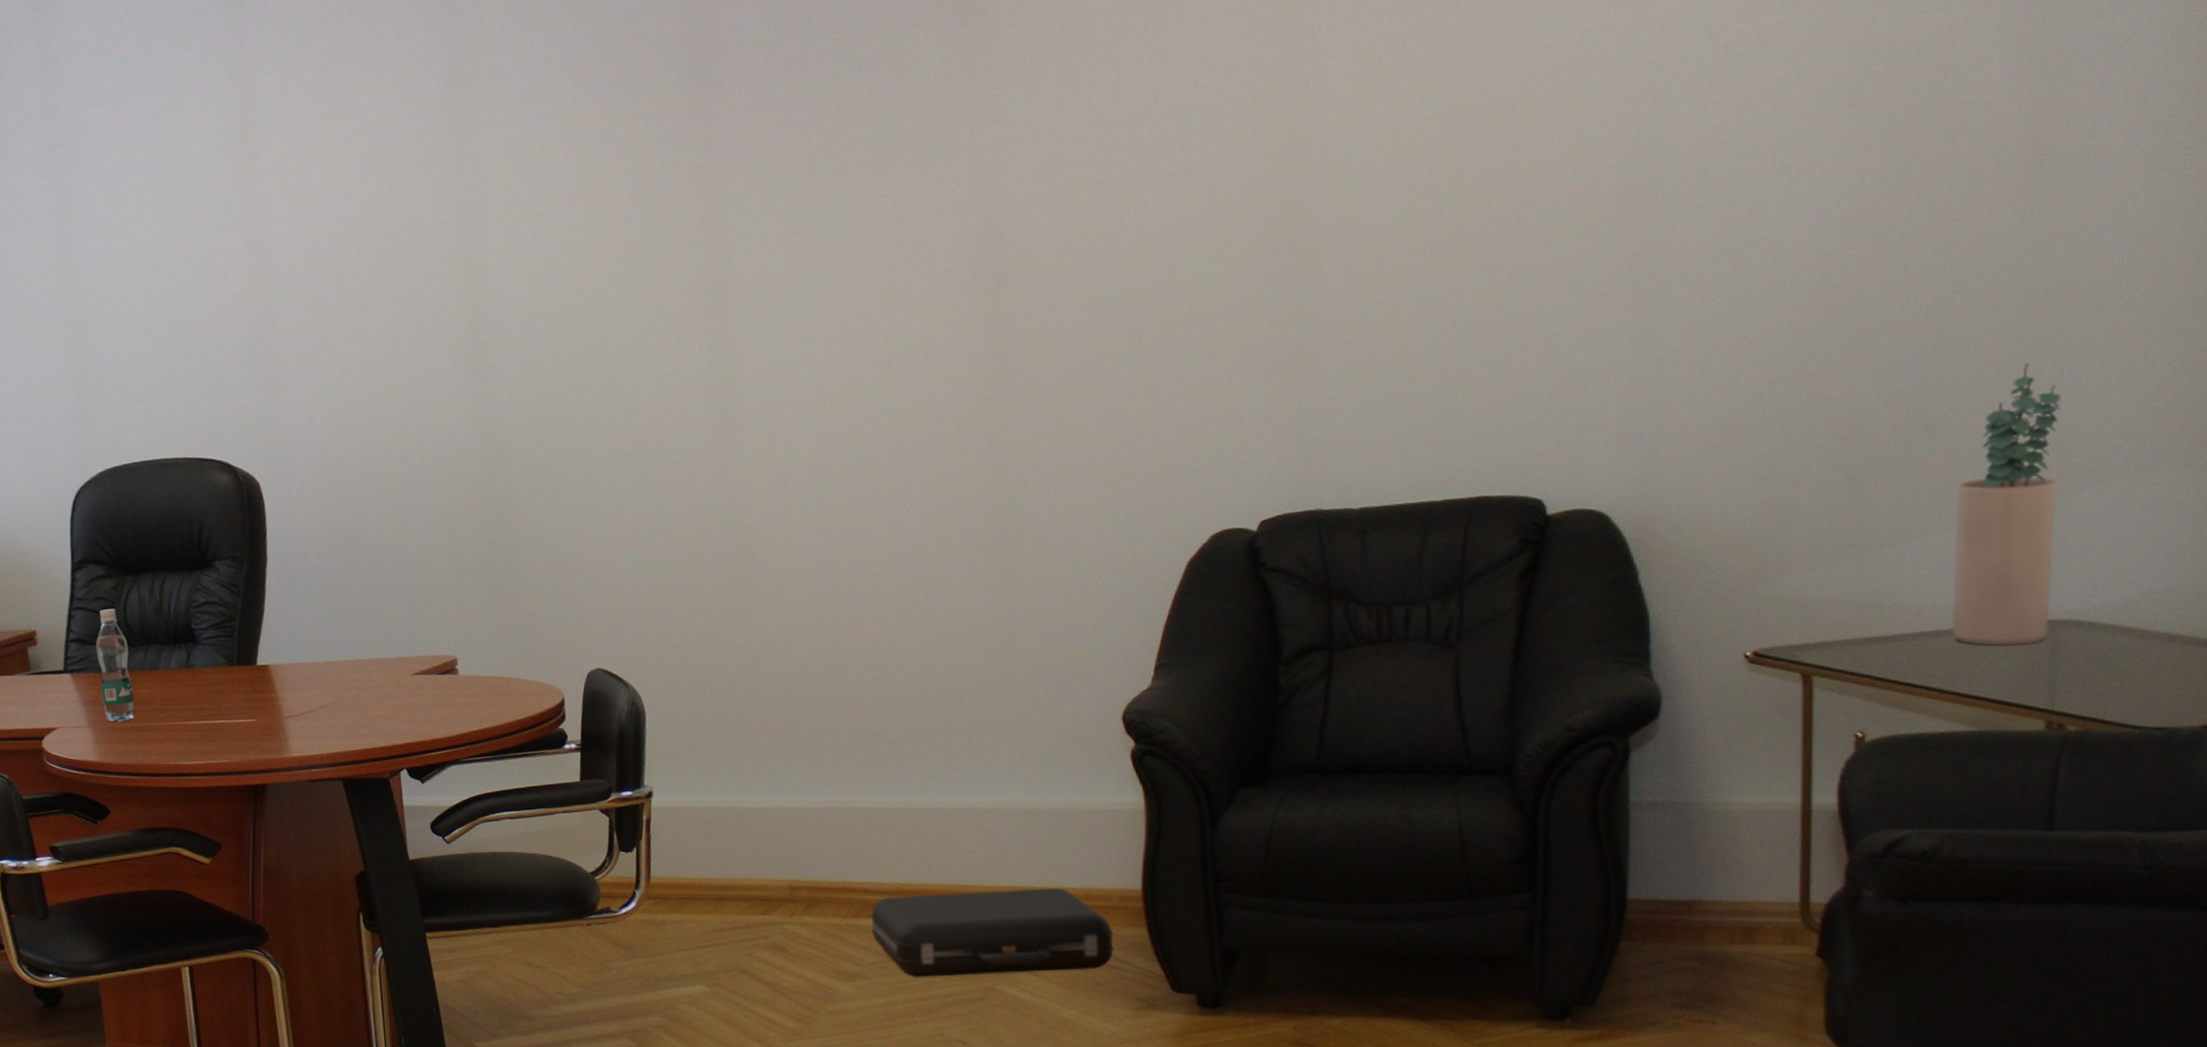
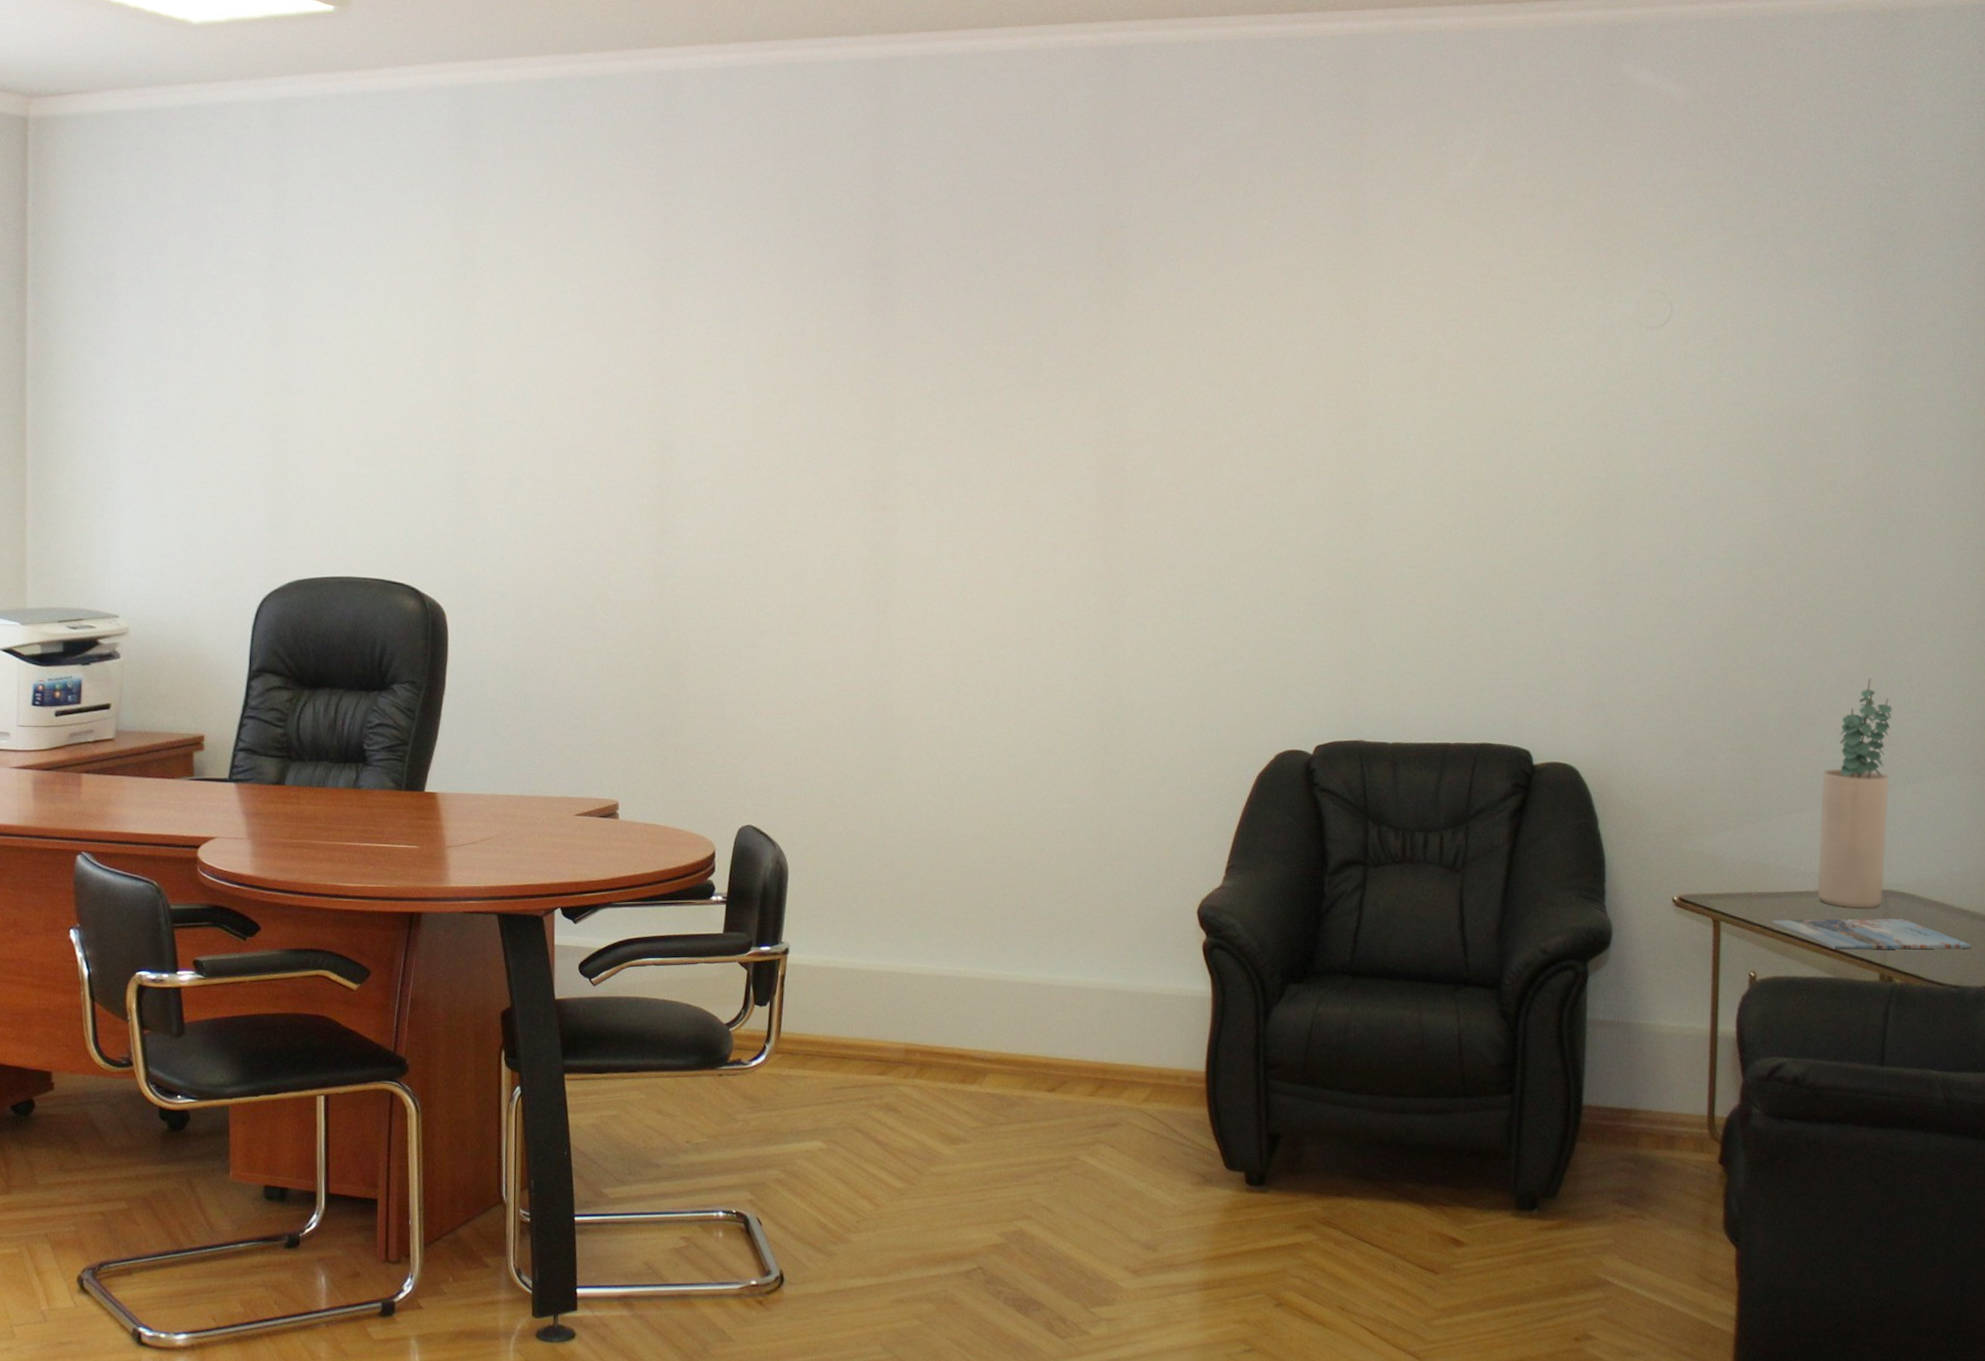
bottle: present [95,608,136,723] -> none [264,721,298,837]
briefcase: present [870,888,1114,978] -> none [974,1064,1180,1145]
magazine: none [1888,652,2183,697] -> present [1773,918,1971,950]

